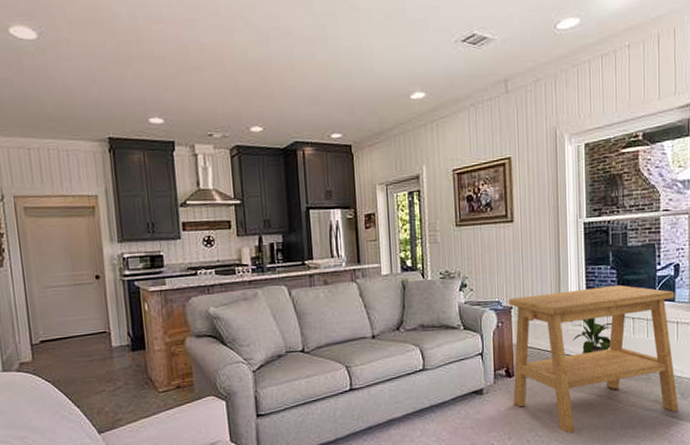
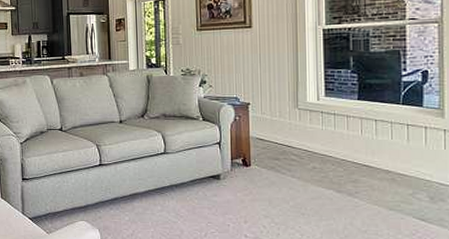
side table: present [508,284,678,434] -> none [246,88,427,224]
house plant: present [570,318,612,354] -> none [308,118,352,151]

